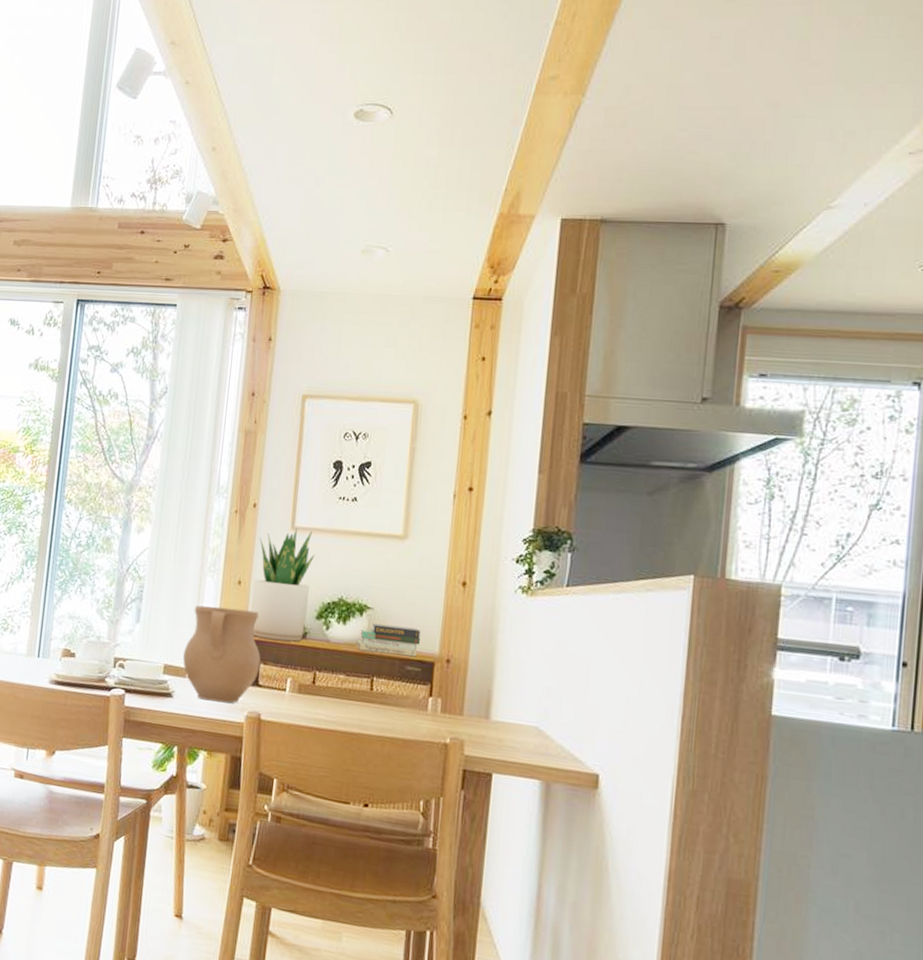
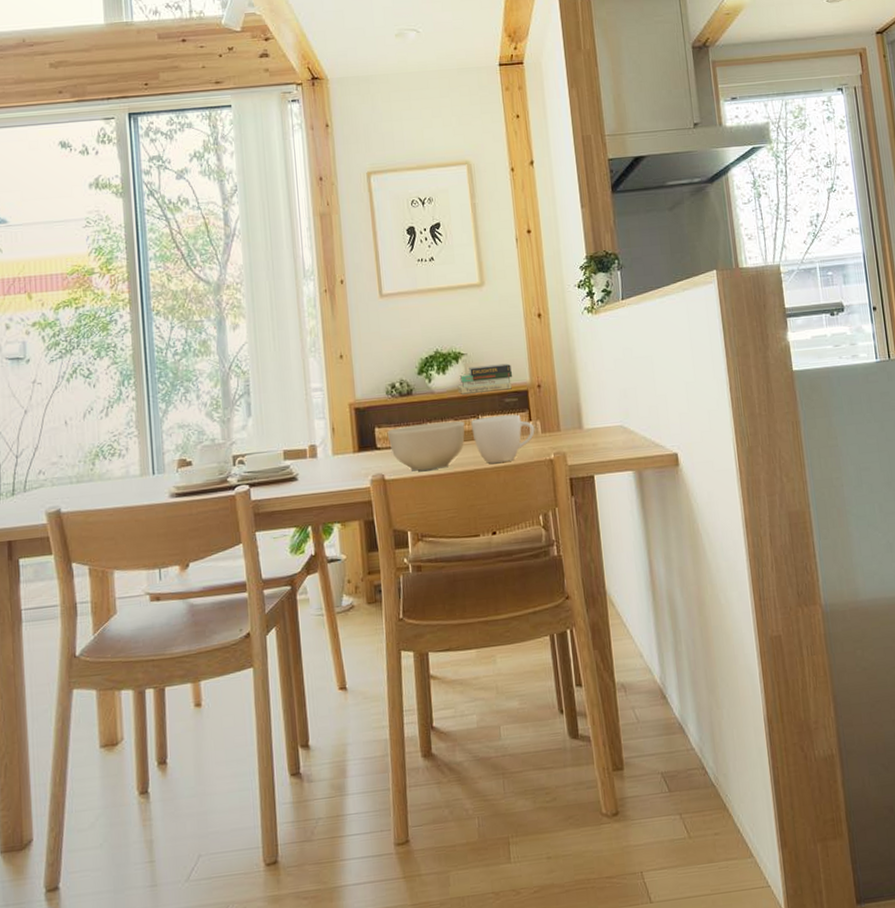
ceramic jug: present [182,605,261,703] -> none [300,380,375,475]
planter: present [251,528,315,642] -> none [352,295,410,404]
bowl: none [271,669,357,723] -> present [387,421,465,471]
cup: none [362,679,434,735] -> present [471,414,535,464]

